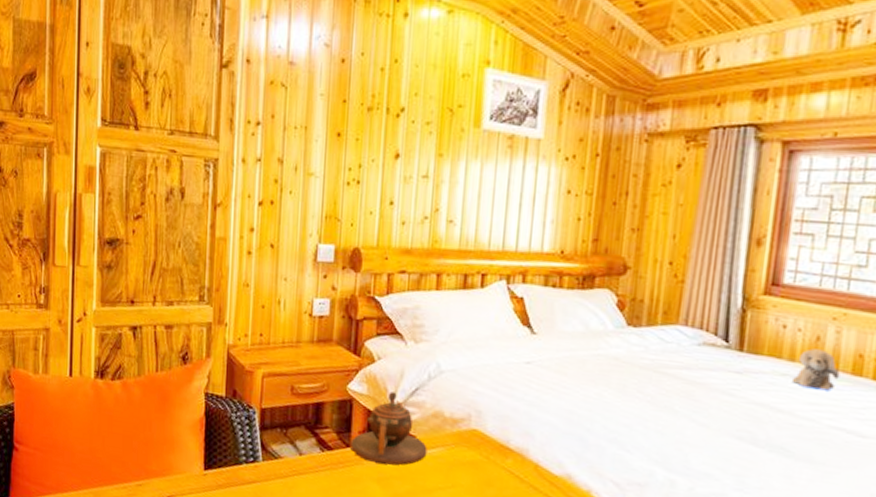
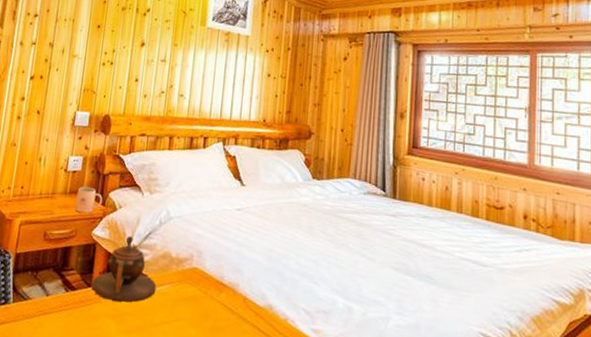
mug: none [325,333,357,365] -> present [75,186,103,214]
plush toy: present [793,348,840,391] -> none [432,196,464,230]

